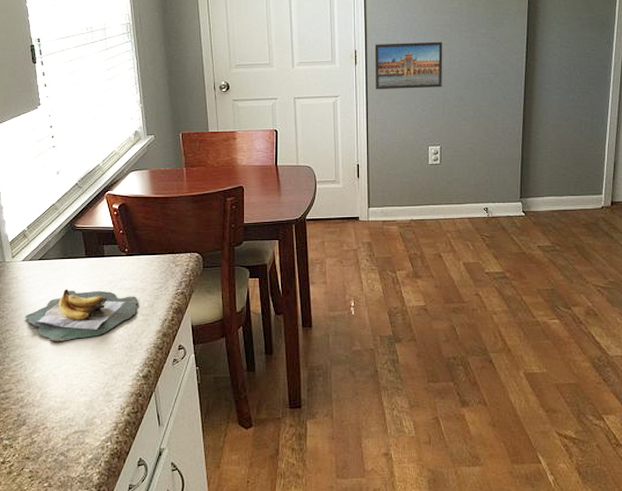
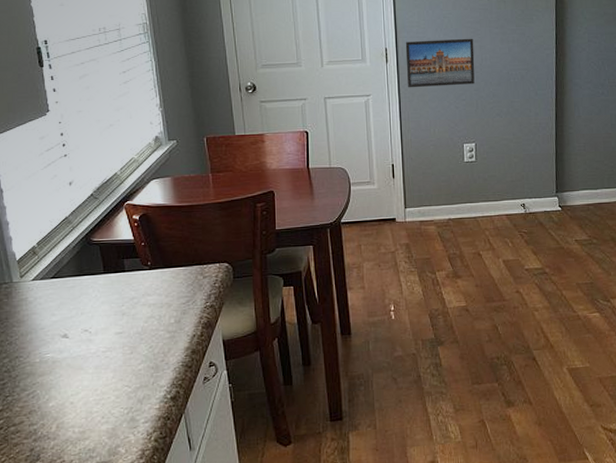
banana bunch: present [25,289,139,342] -> none [36,308,164,367]

